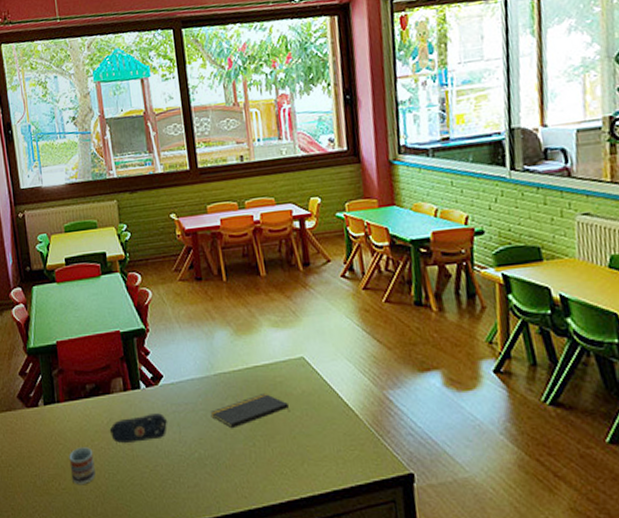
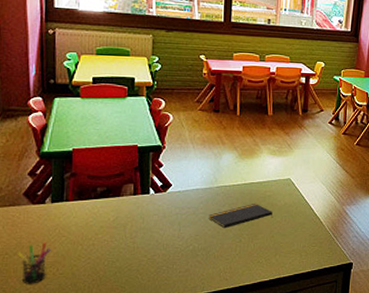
pen holder: none [19,451,50,501] -> present [16,242,51,284]
cup: present [69,447,96,485] -> none [70,239,96,271]
pencil case: present [109,413,168,444] -> none [114,214,171,238]

